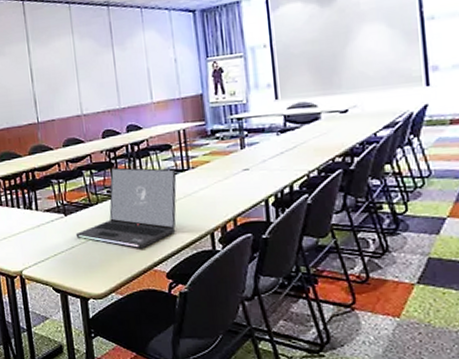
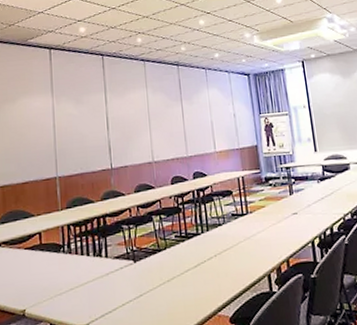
laptop: present [75,167,177,249] -> none [144,212,238,294]

